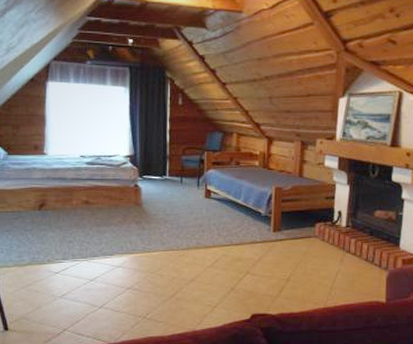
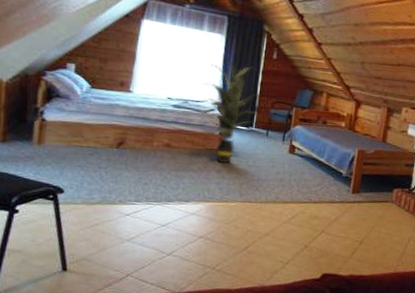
indoor plant: none [113,108,173,215] -> present [199,56,261,164]

